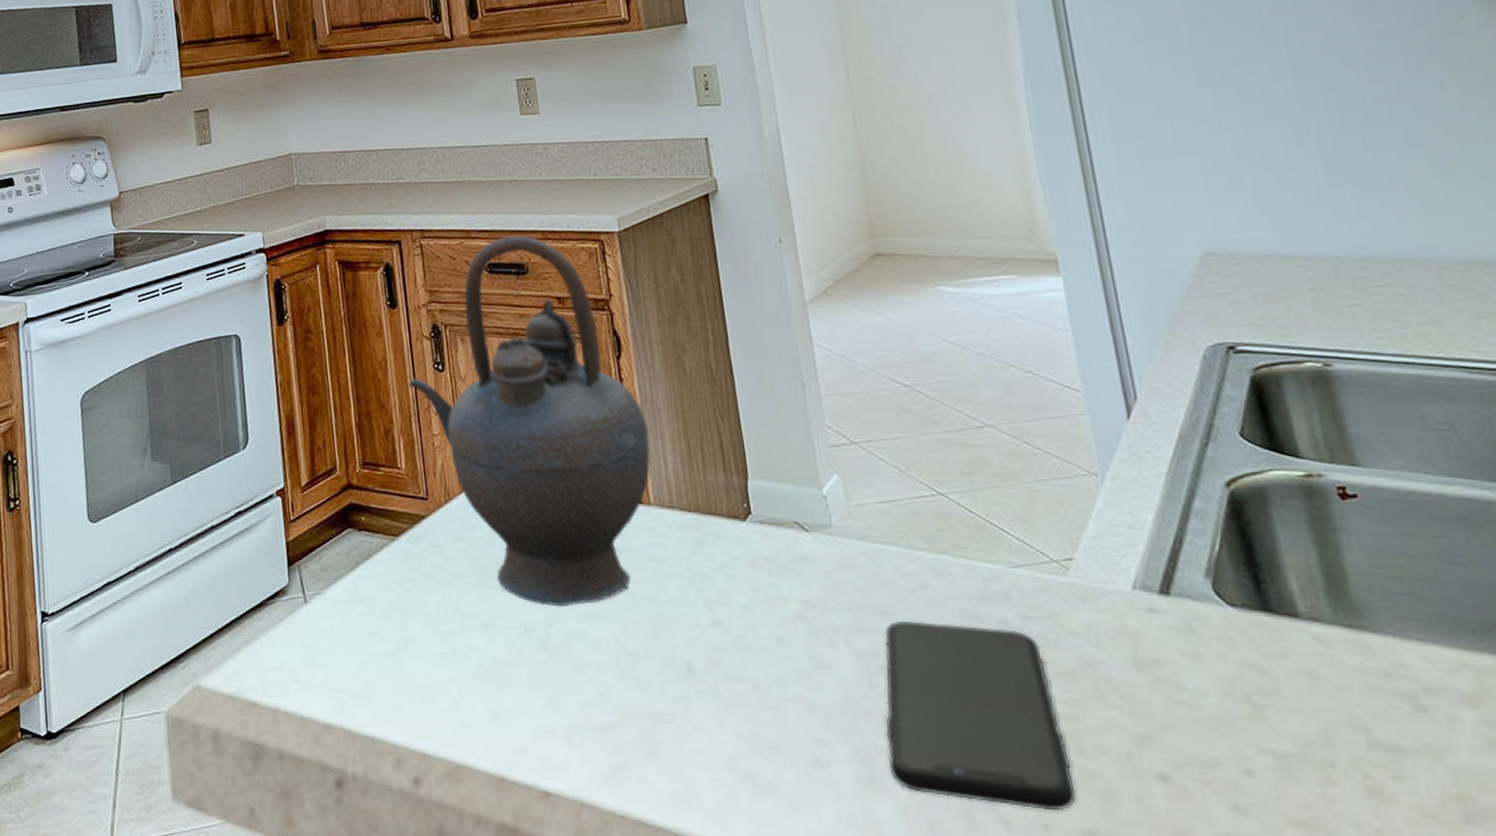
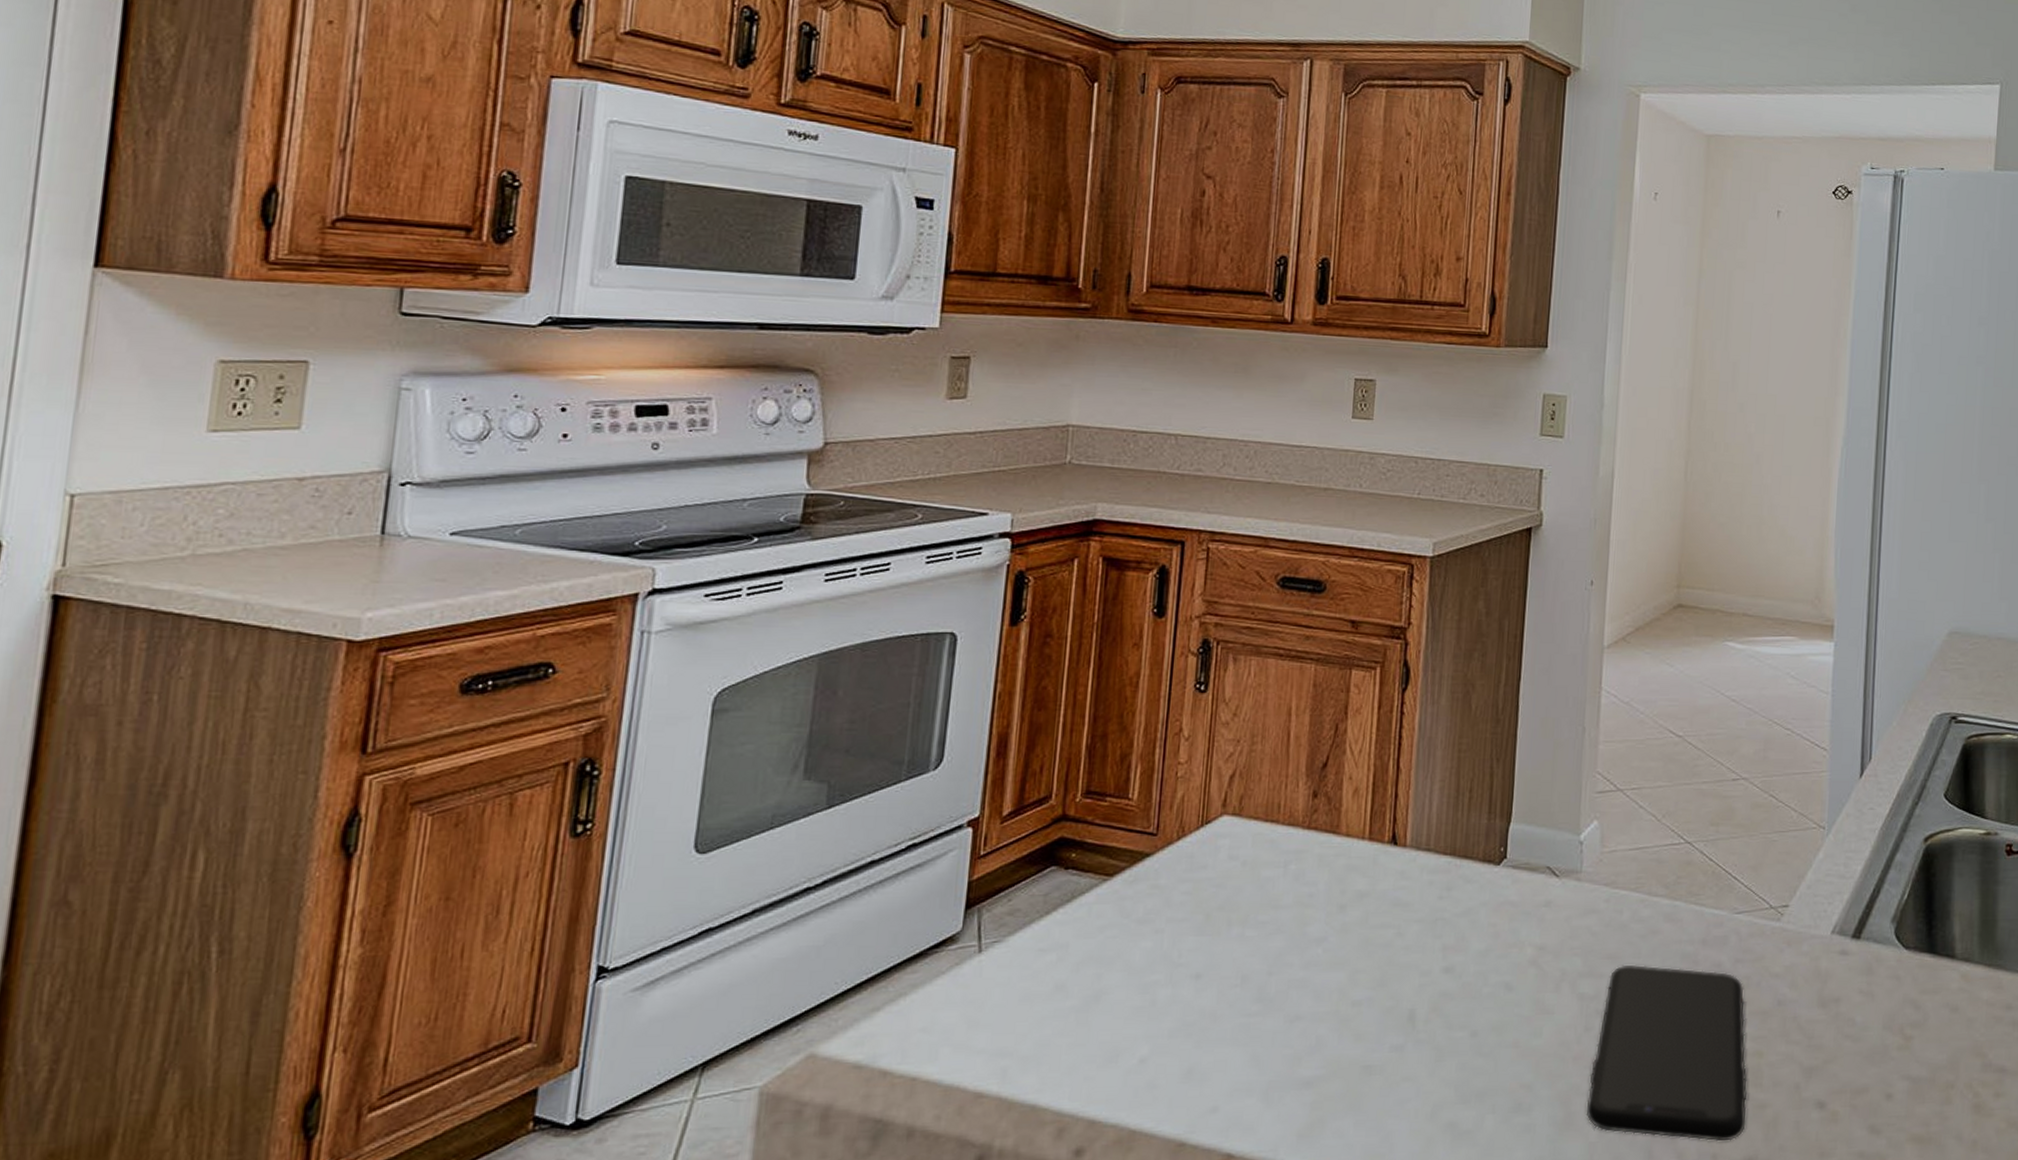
teapot: present [408,234,651,607] -> none [1160,548,1421,954]

